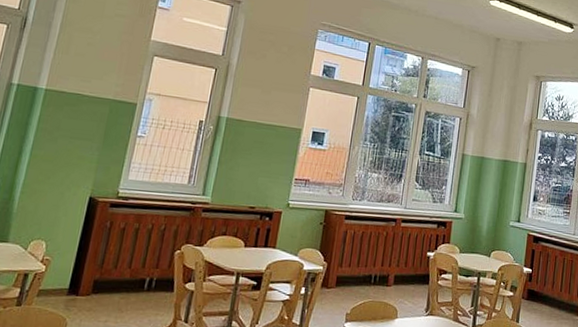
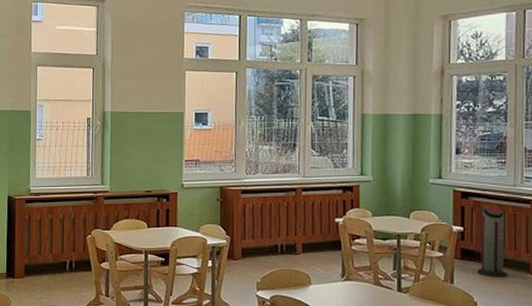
air purifier: none [538,251,565,319] -> present [477,206,508,278]

